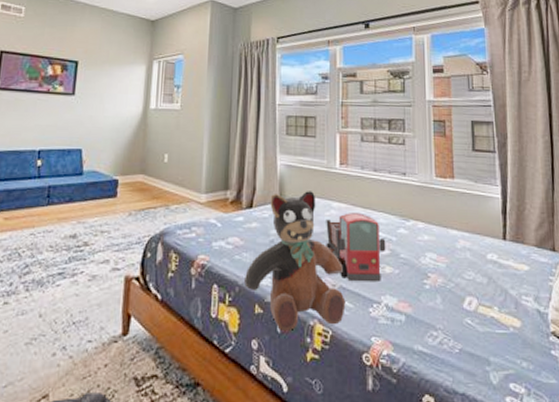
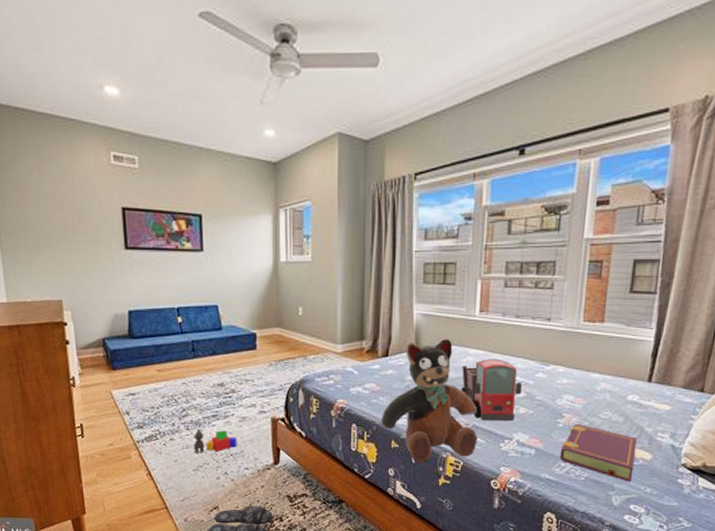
toy blocks: none [30,289,83,321] -> present [193,428,237,453]
book: none [430,284,507,354] -> present [559,423,638,482]

